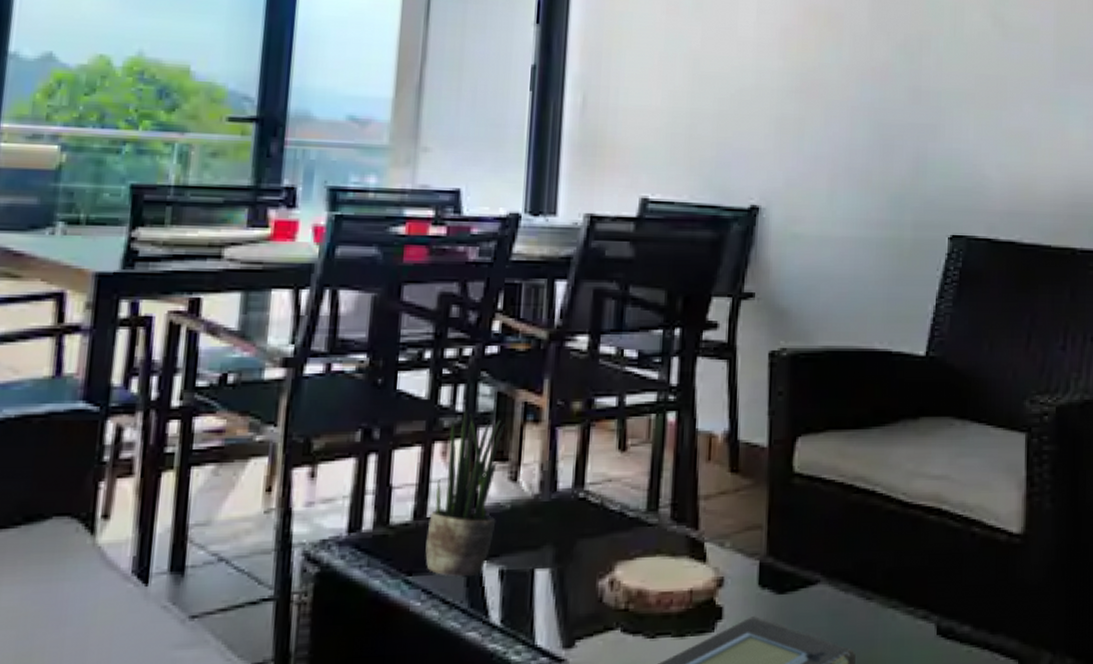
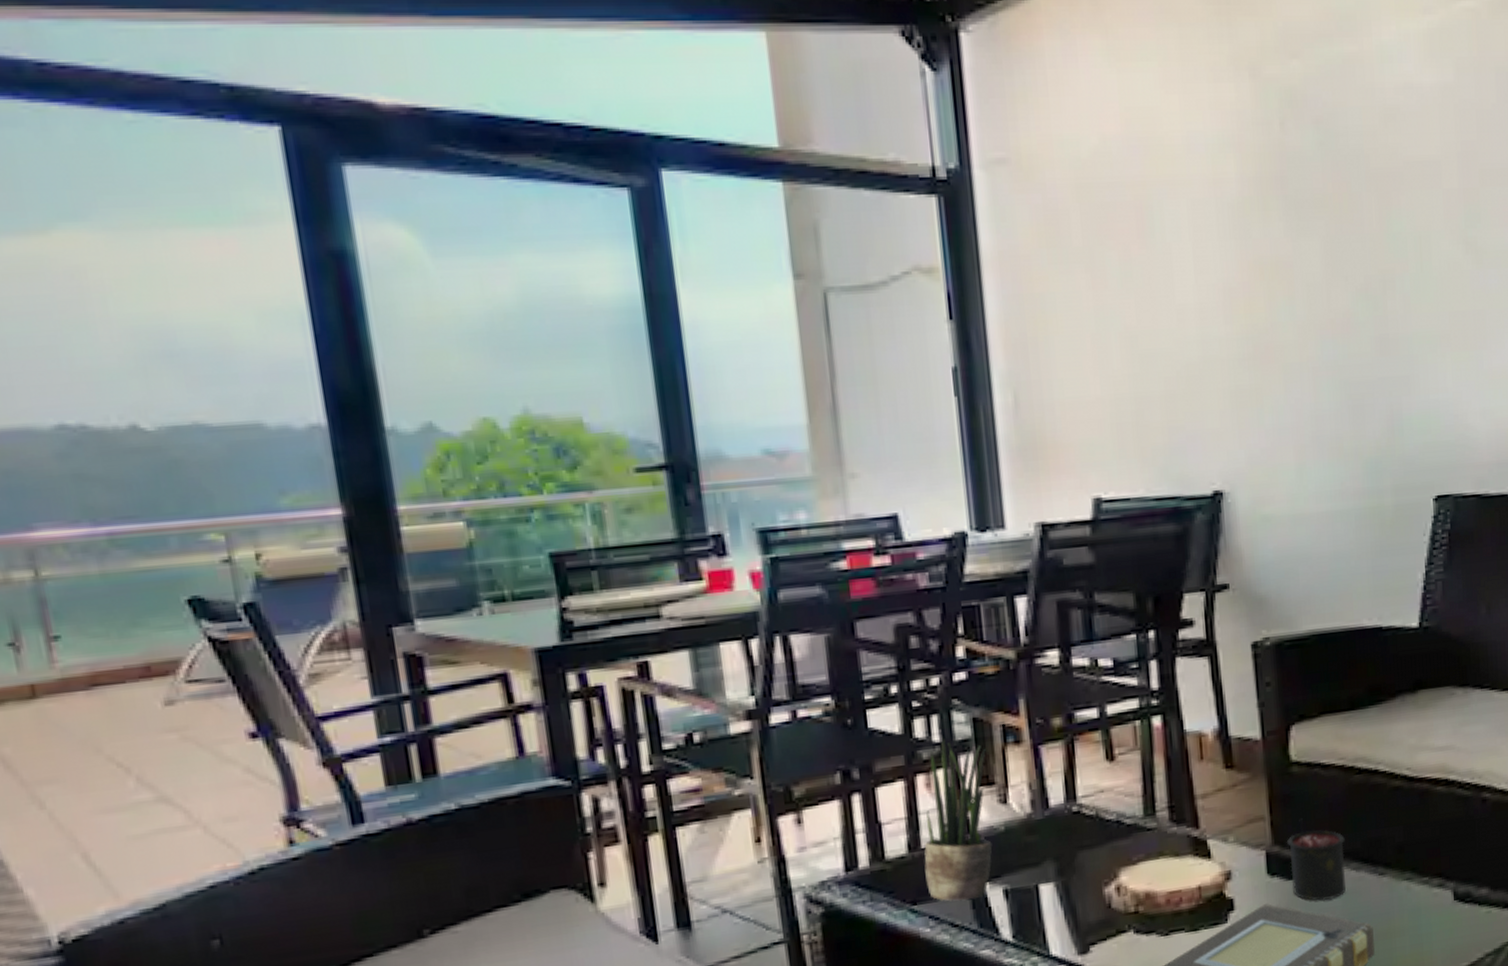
candle: none [781,532,837,620] -> present [1287,818,1346,901]

